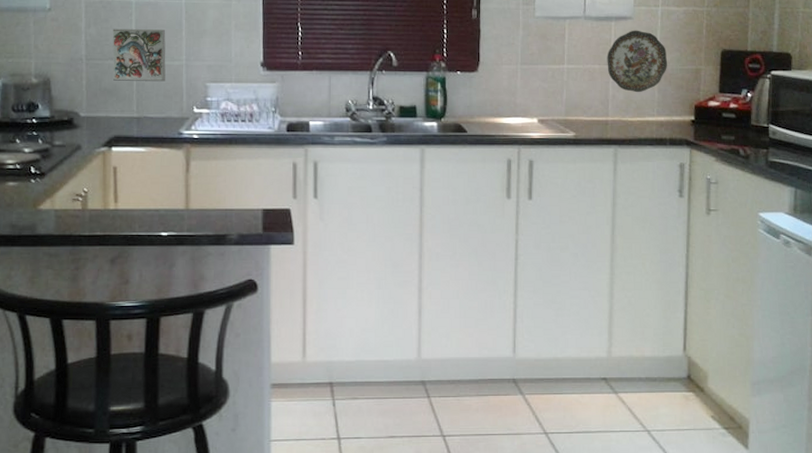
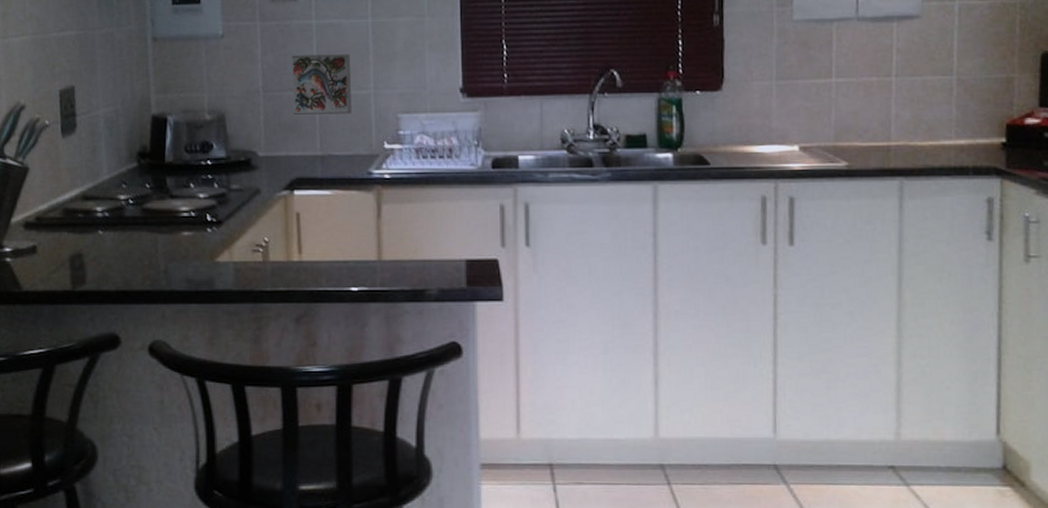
decorative plate: present [607,30,668,93] -> none [887,31,969,110]

